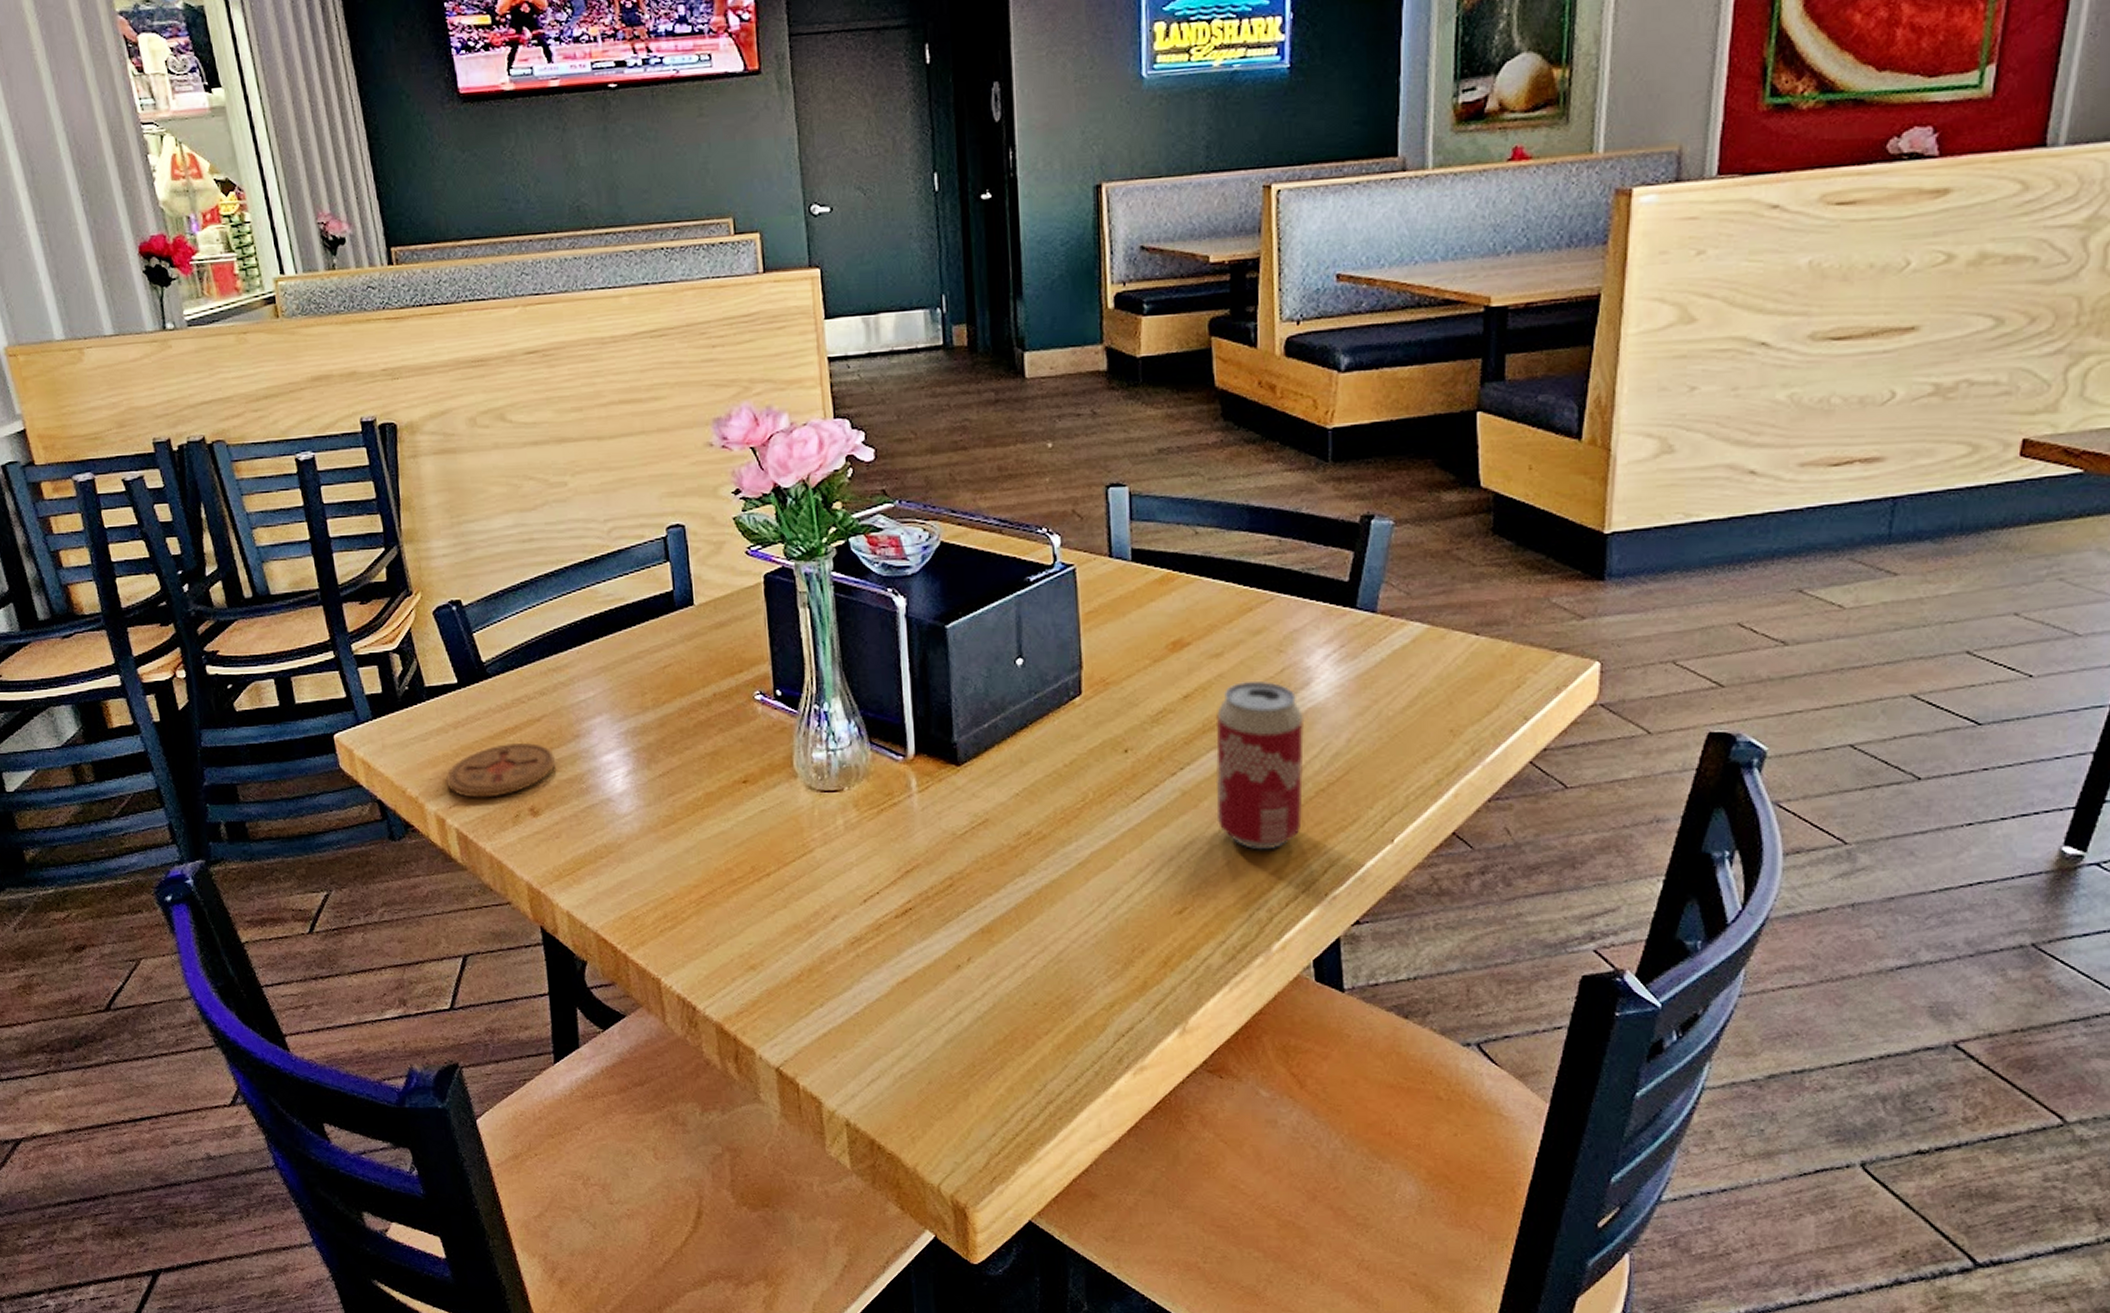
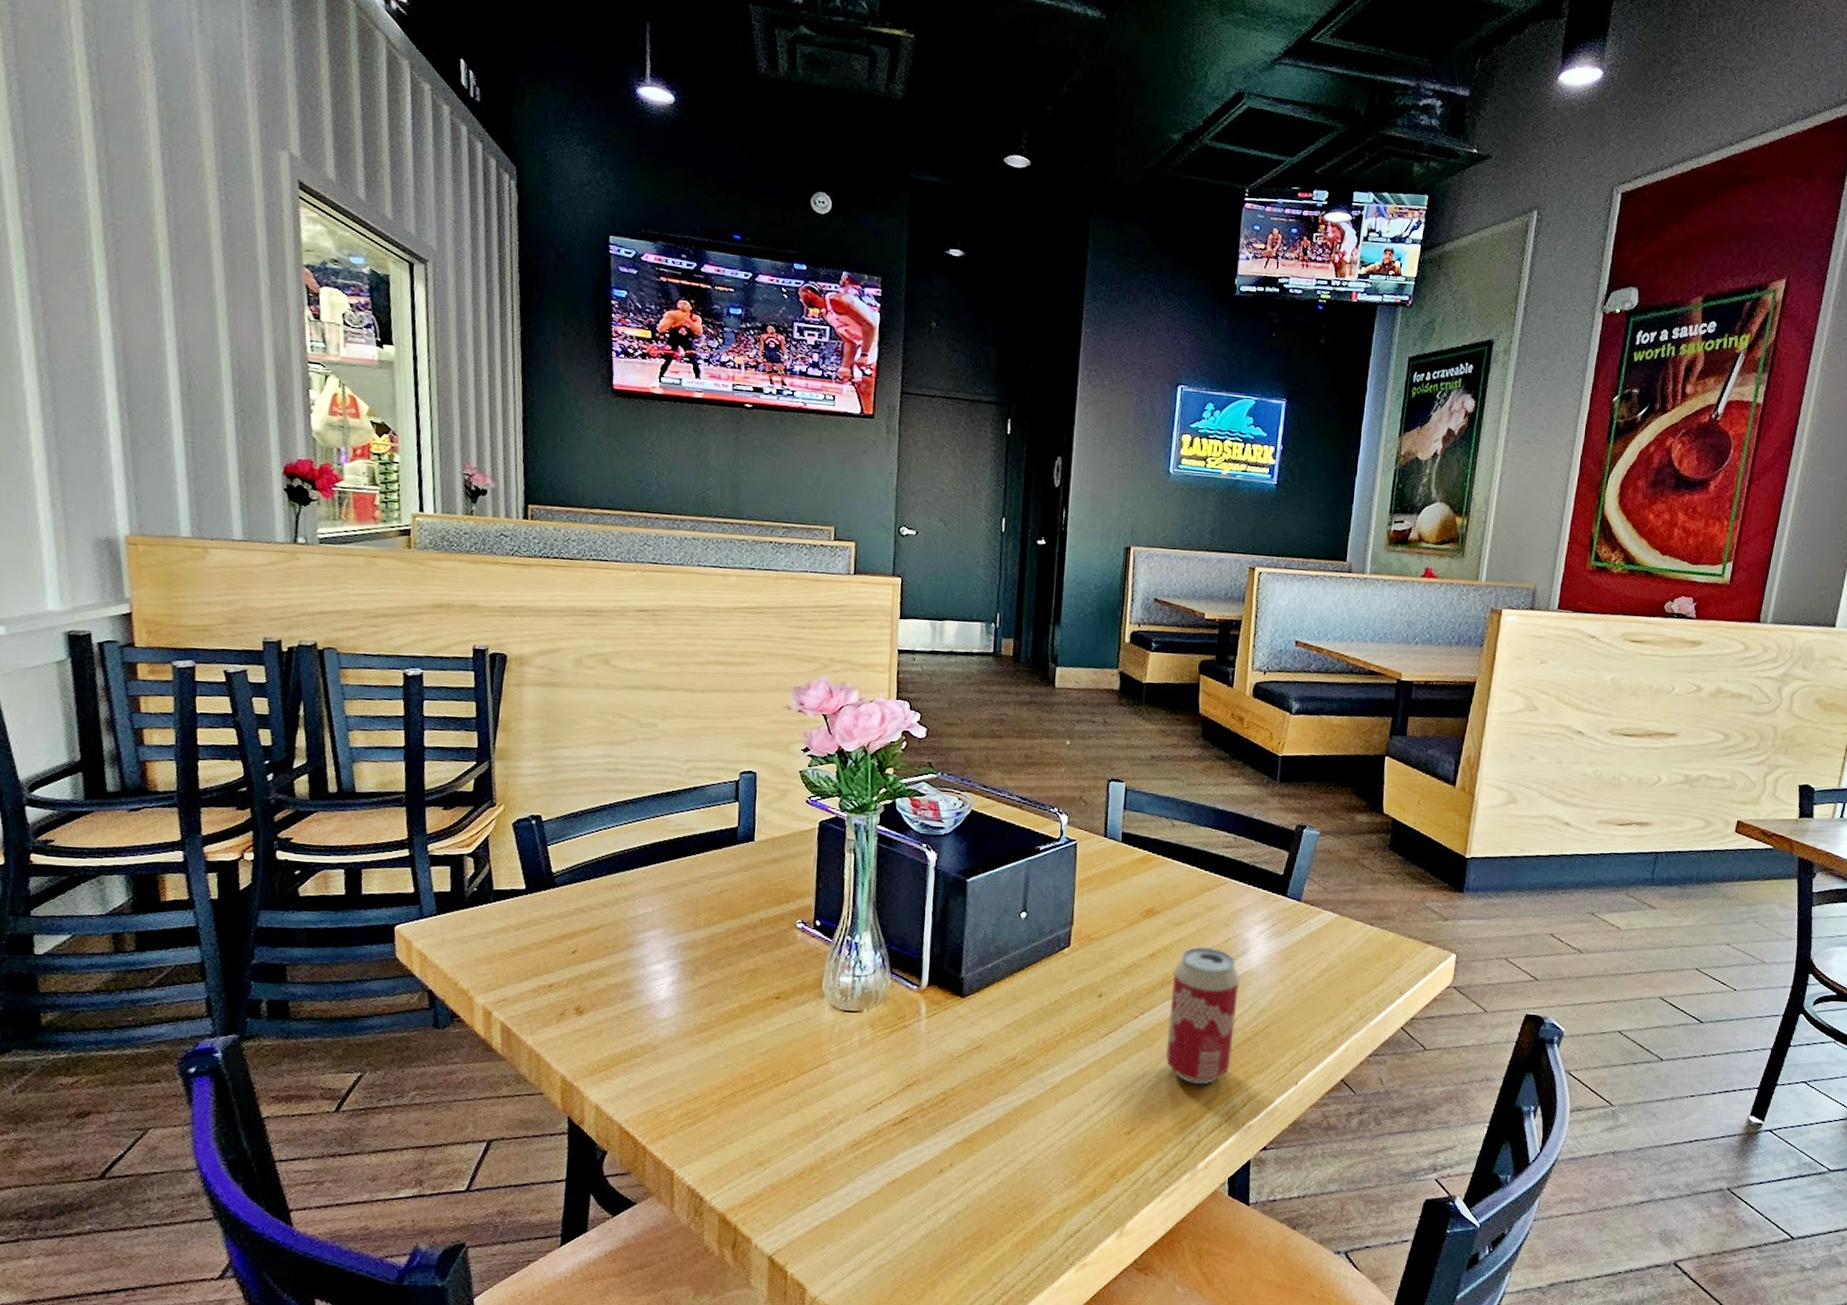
coaster: present [446,743,556,798] -> none [499,947,607,996]

